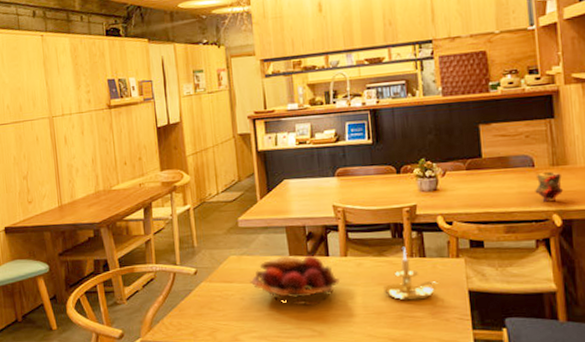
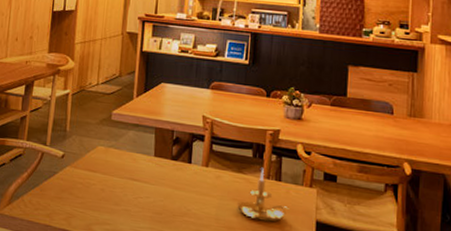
fruit basket: present [250,255,341,306] -> none [113,155,199,209]
teapot: present [535,170,564,202] -> none [391,119,417,150]

